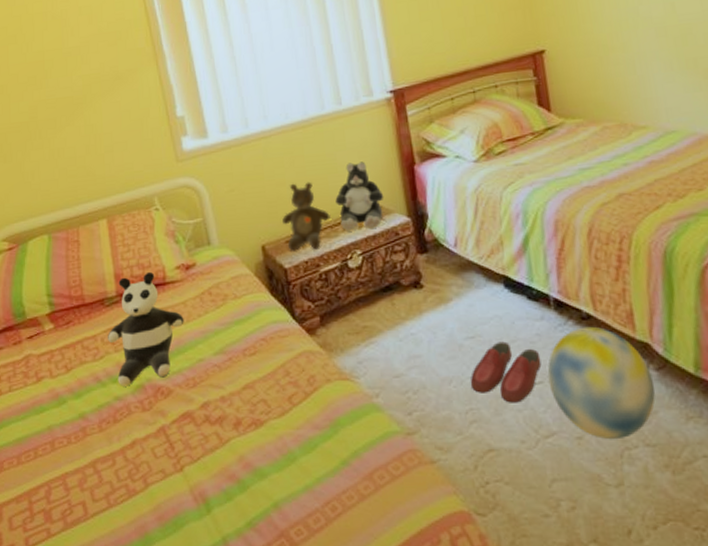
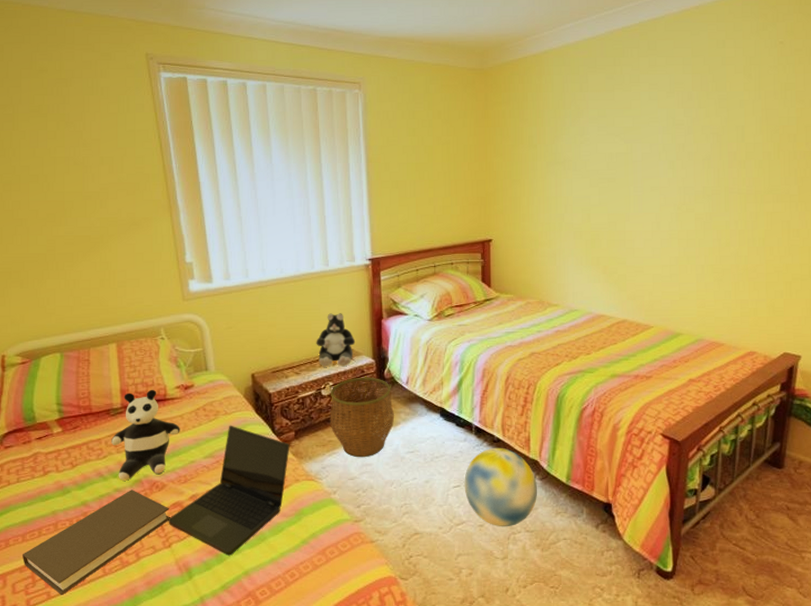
book: none [18,397,180,533] -> present [23,490,170,595]
laptop: none [177,311,316,482] -> present [168,425,290,556]
teddy bear: present [282,182,330,250] -> none [271,326,311,379]
basket: none [357,240,444,348] -> present [330,377,395,458]
slippers: present [471,341,541,403] -> none [408,456,461,500]

